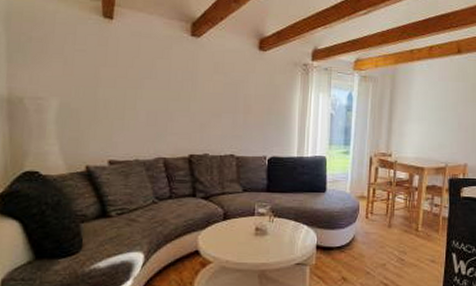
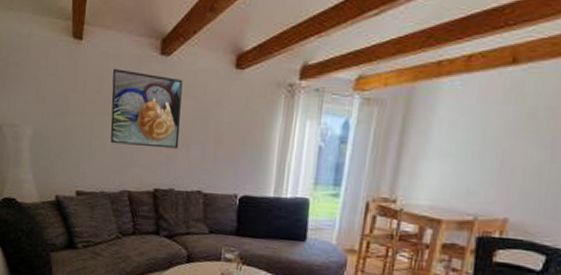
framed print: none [144,46,213,118] -> present [110,68,183,149]

